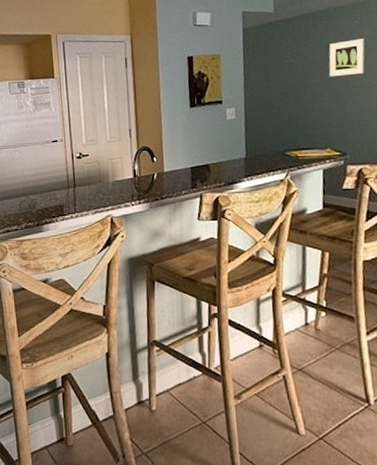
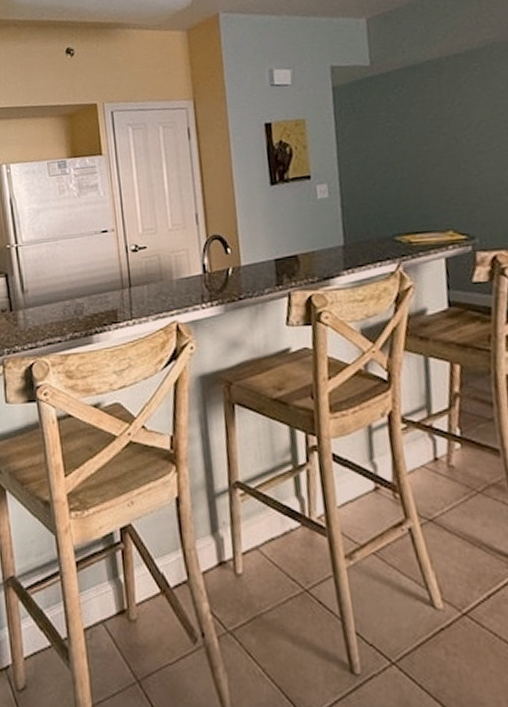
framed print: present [329,38,365,77] -> none [443,92,492,142]

